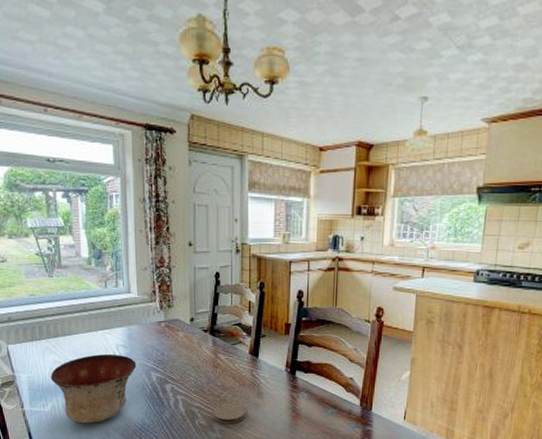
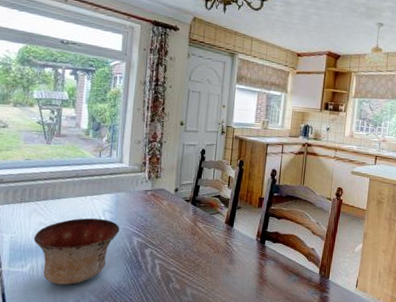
coaster: present [212,403,246,425] -> none [186,268,218,289]

